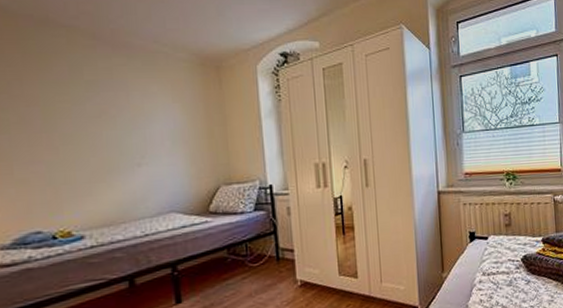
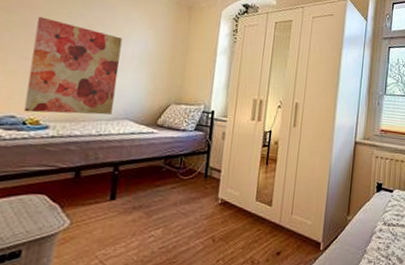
wall art: none [35,109,155,225] -> present [23,16,123,115]

